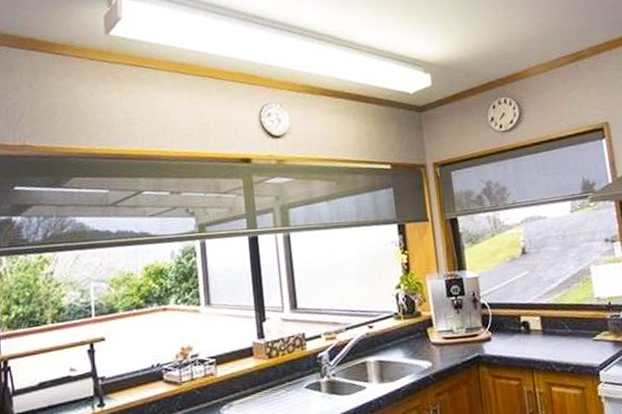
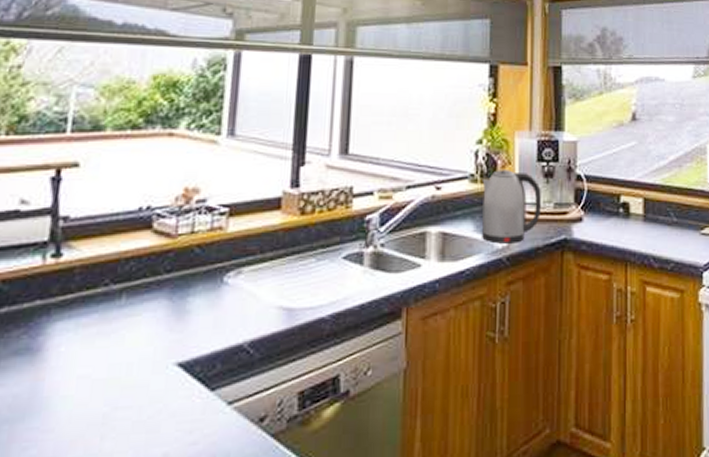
kettle: none [404,306,456,365] -> present [482,170,541,244]

